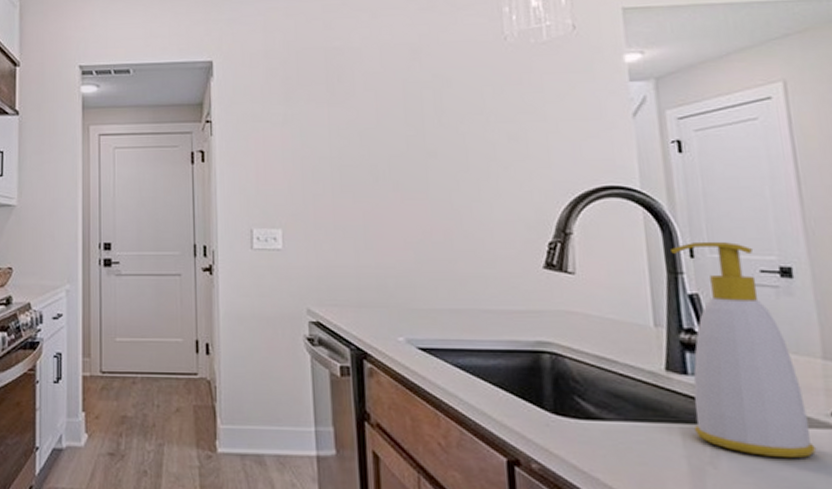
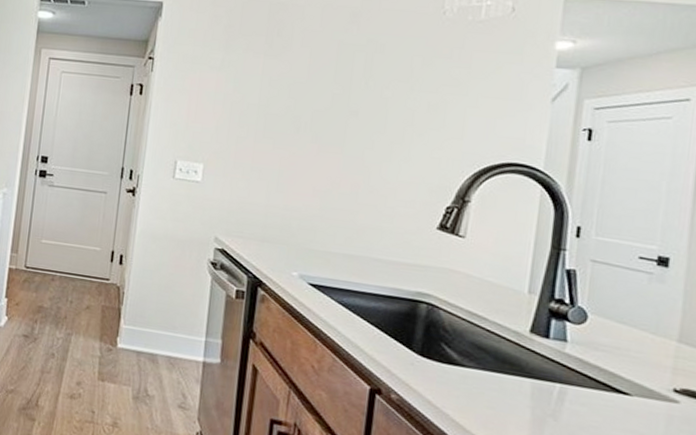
soap bottle: present [671,241,817,459] -> none [543,224,652,423]

